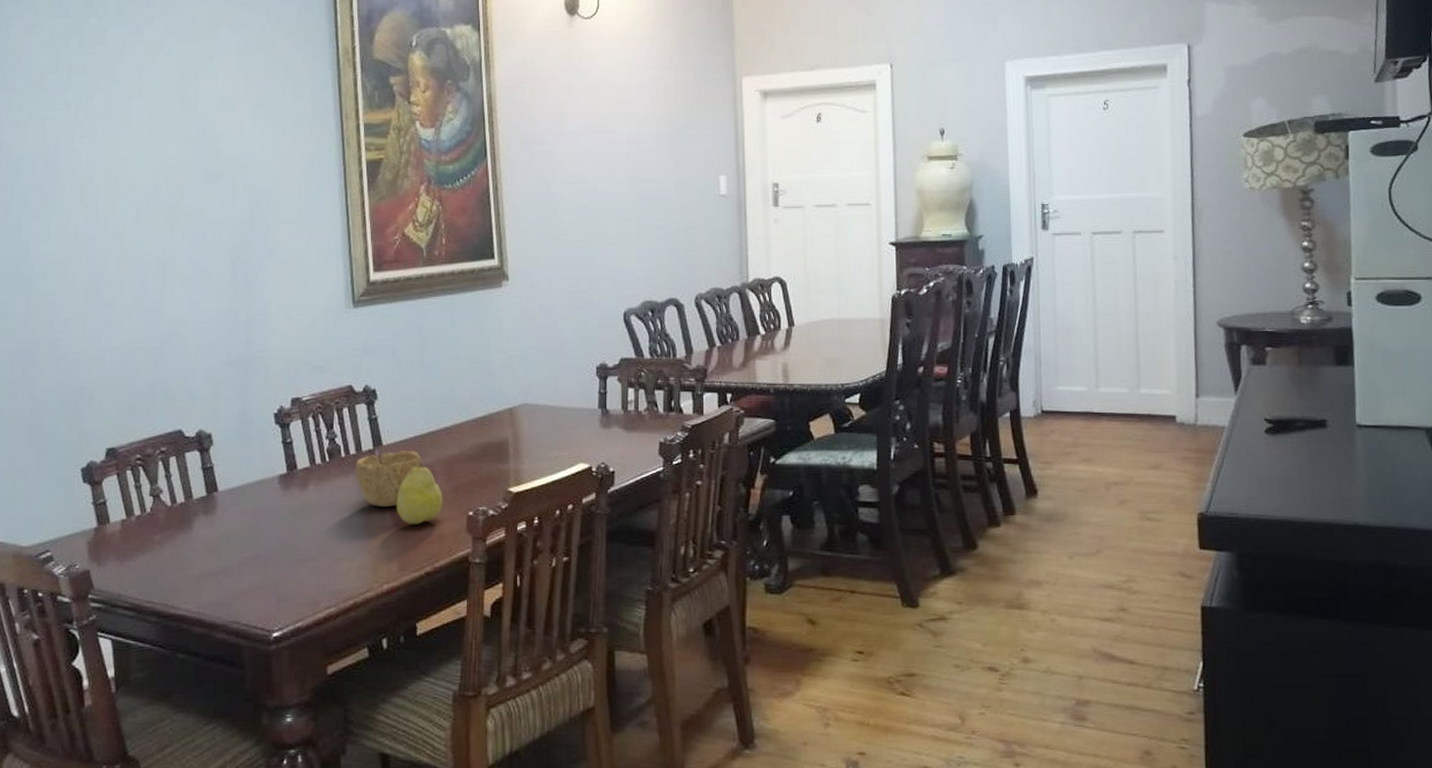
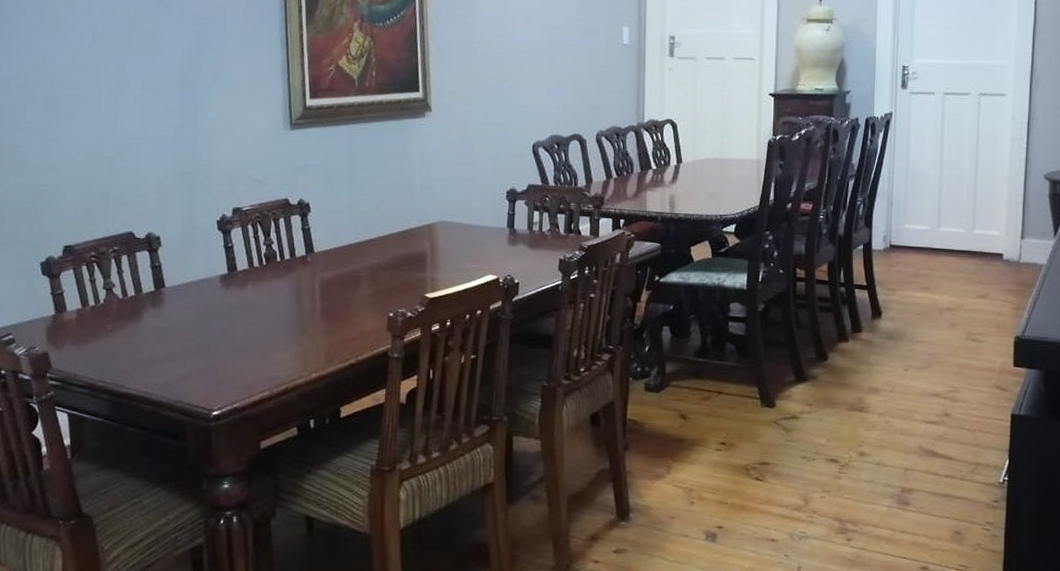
bowl: present [356,451,422,506] -> none [290,258,349,306]
fruit: present [396,461,443,524] -> none [325,267,367,322]

